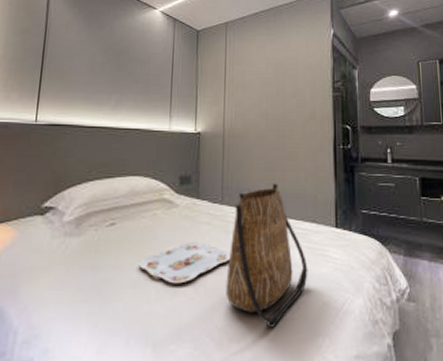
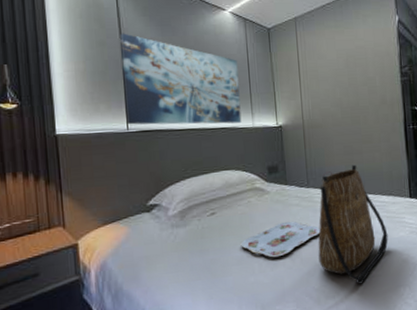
wall art: none [36,22,162,125] -> present [120,33,242,125]

